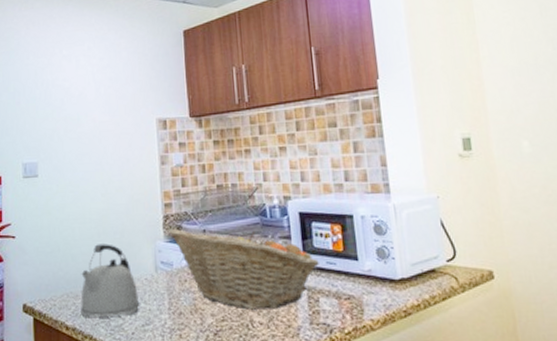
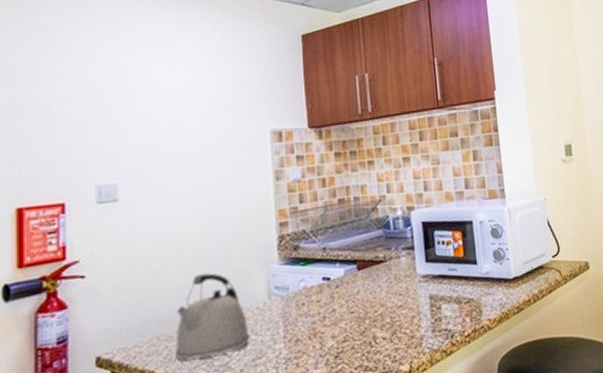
fruit basket: present [169,228,319,310] -> none [284,244,441,326]

